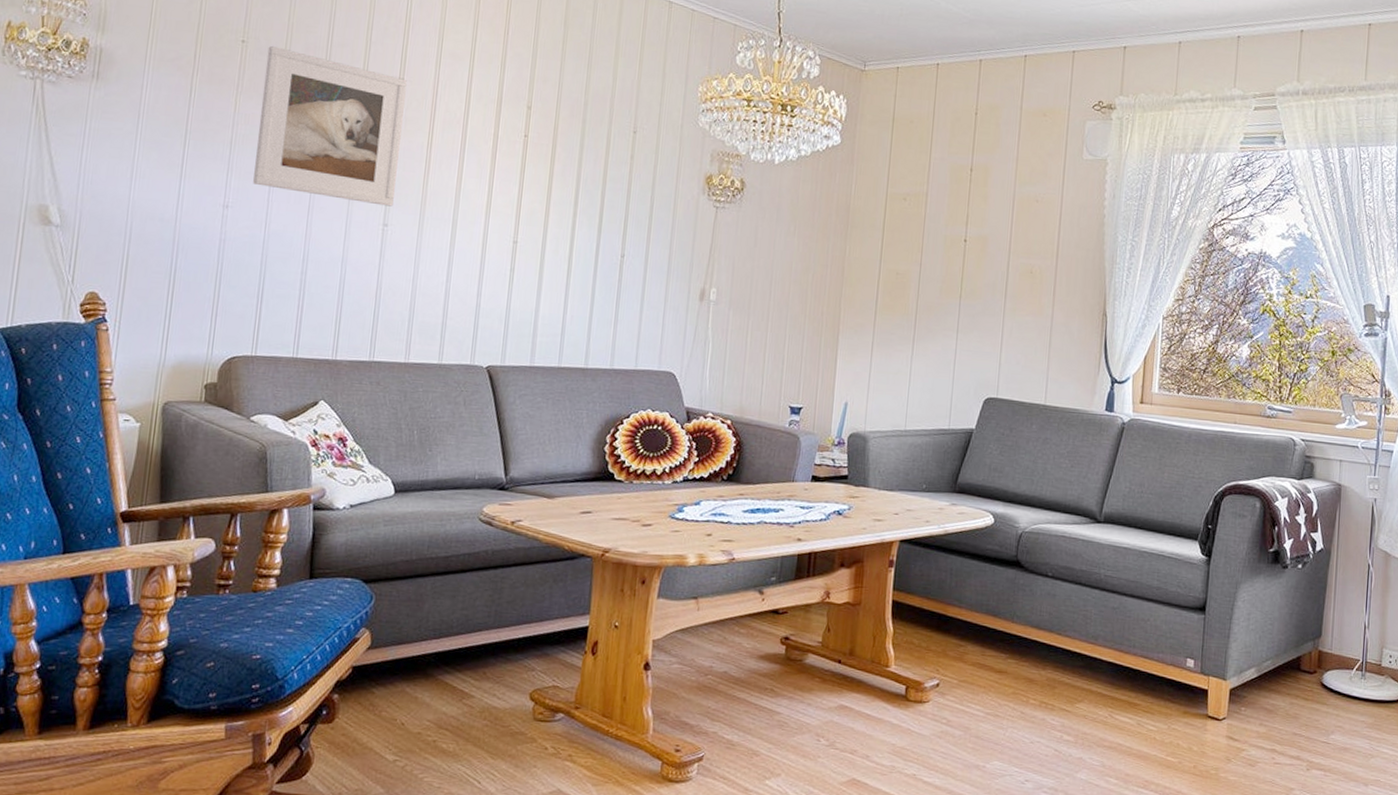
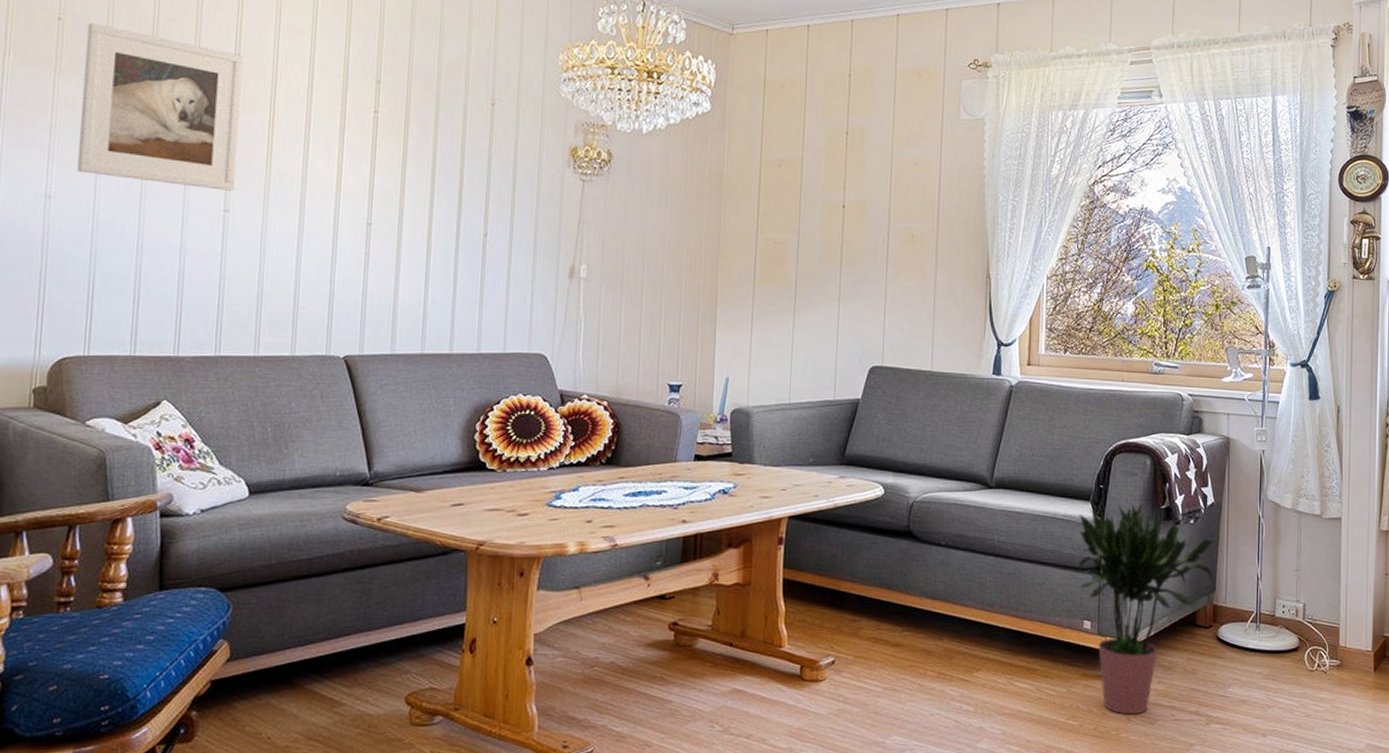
potted plant: none [1183,545,1323,756] -> present [1078,503,1216,715]

